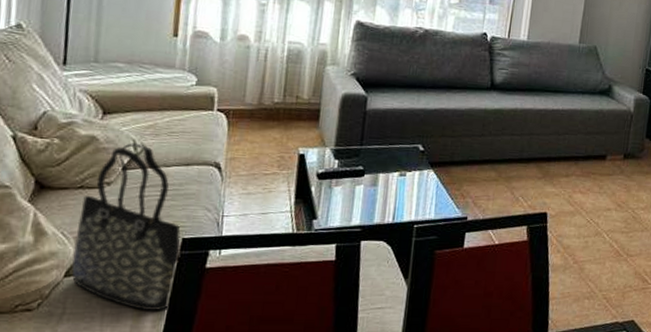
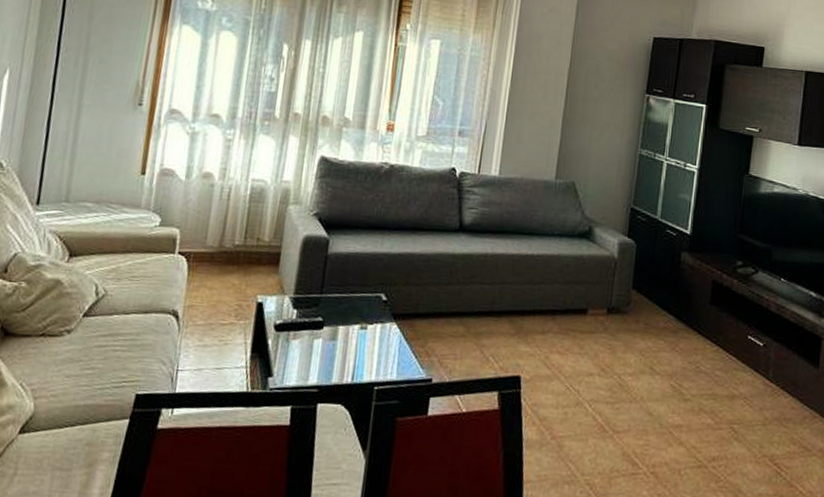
tote bag: present [71,143,181,310] -> none [26,287,135,476]

